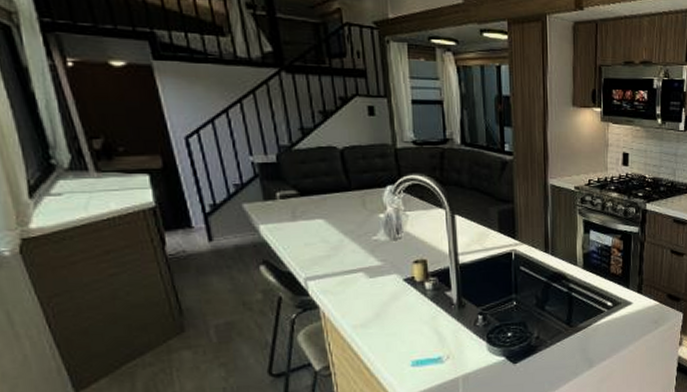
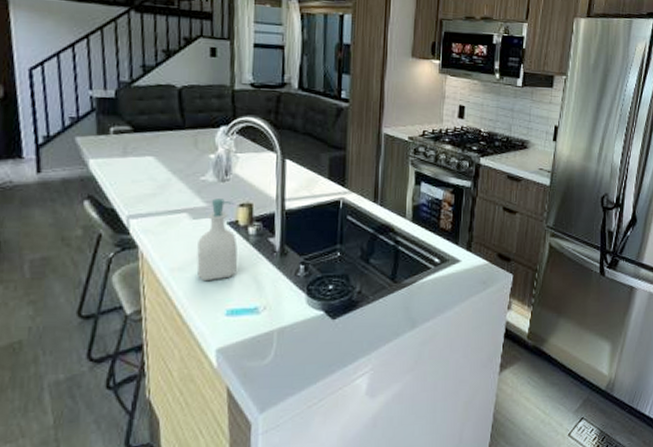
soap bottle: none [377,256,417,336] -> present [196,198,238,282]

